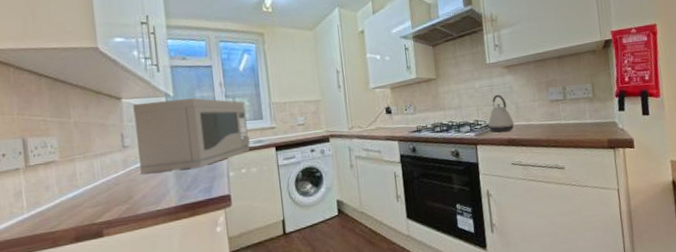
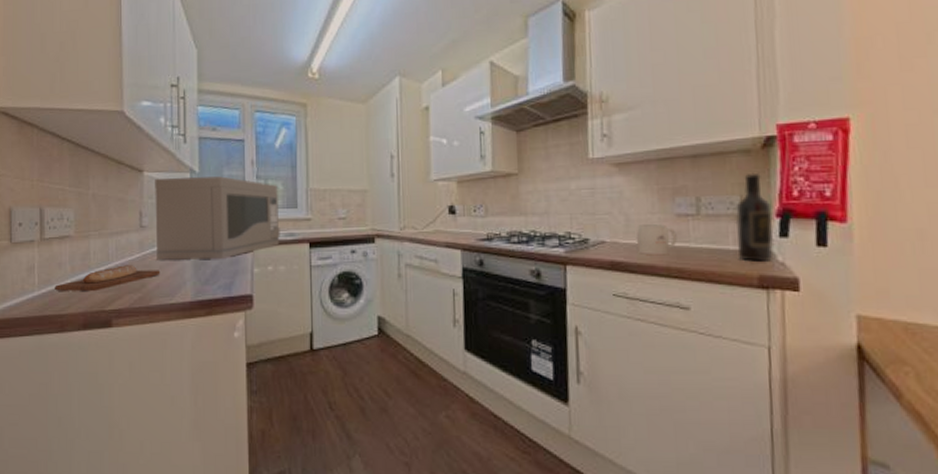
bread loaf: none [44,181,145,212] -> present [55,265,161,291]
kettle: present [488,94,514,133] -> none [584,200,621,251]
mug: none [524,108,553,132] -> present [637,224,677,256]
wine bottle: none [589,66,616,130] -> present [735,172,774,262]

